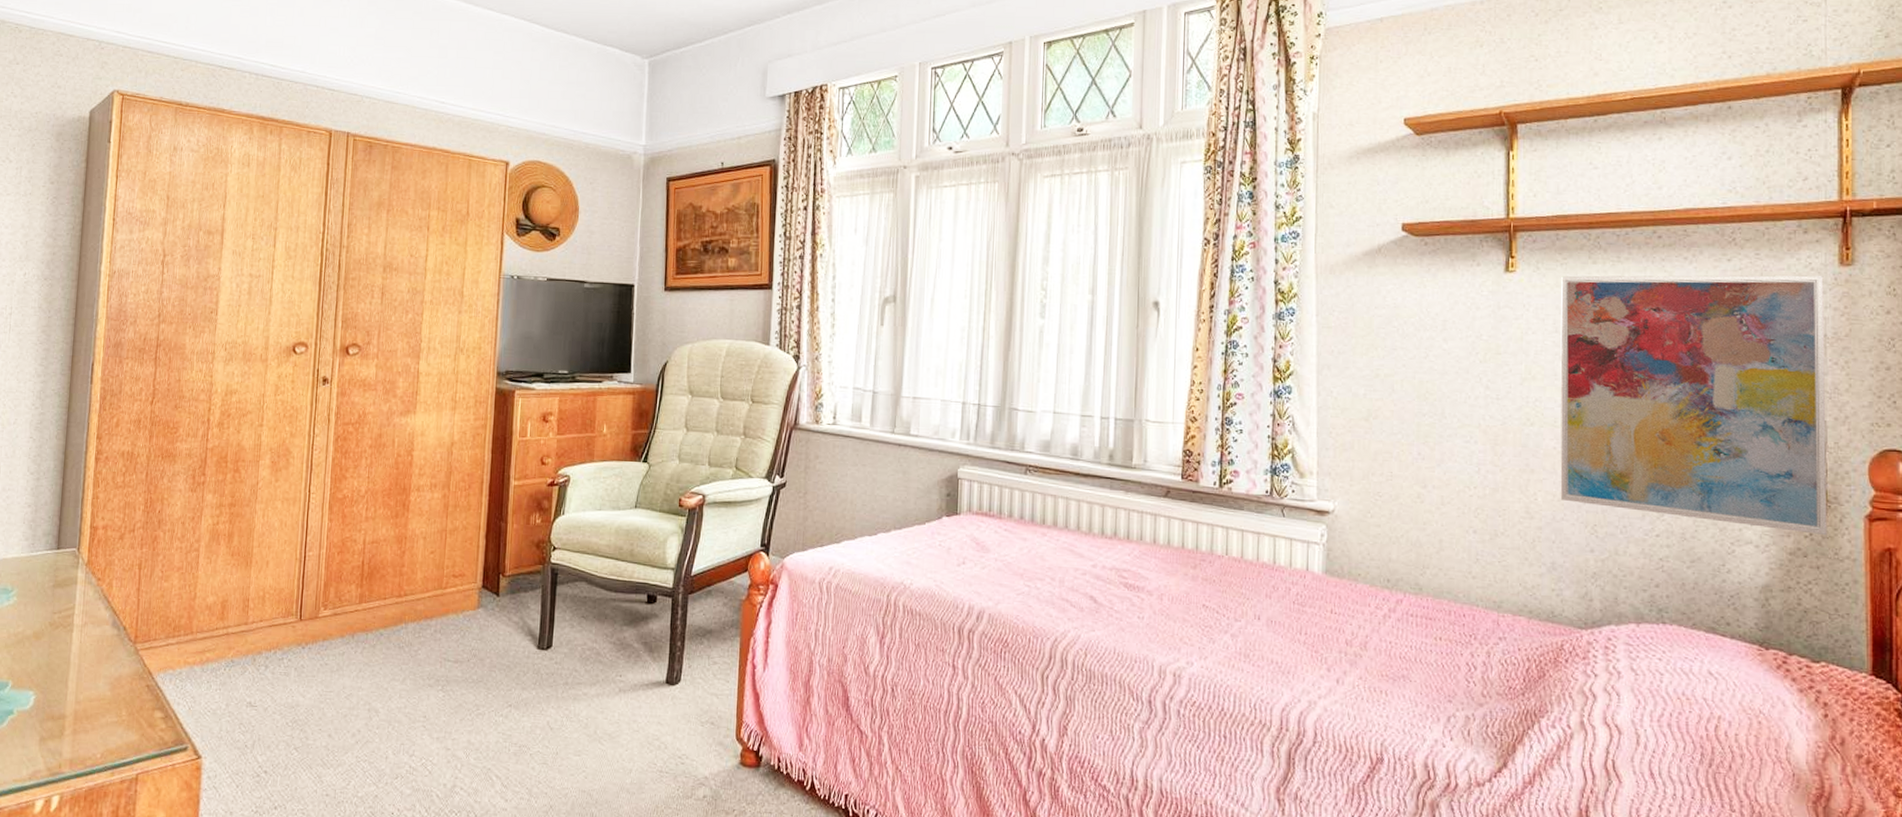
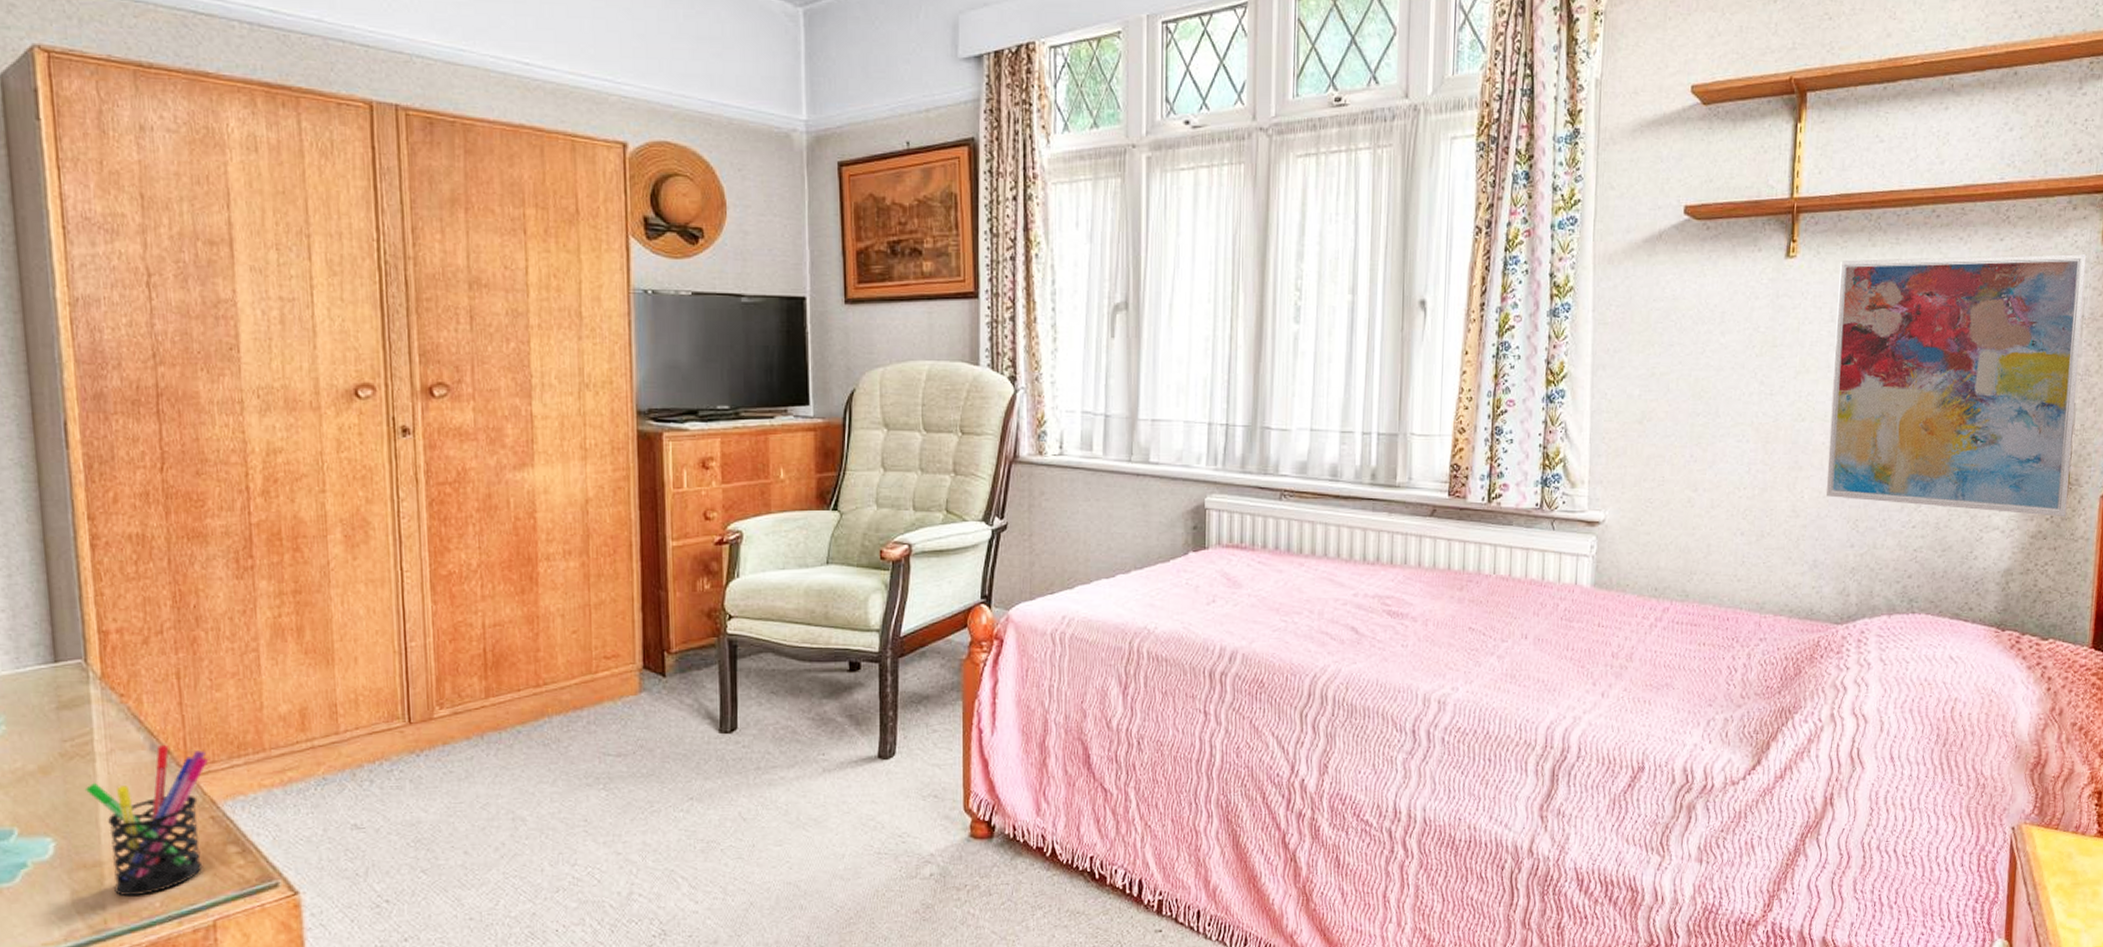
pen holder: none [62,622,152,747] -> present [84,744,209,897]

